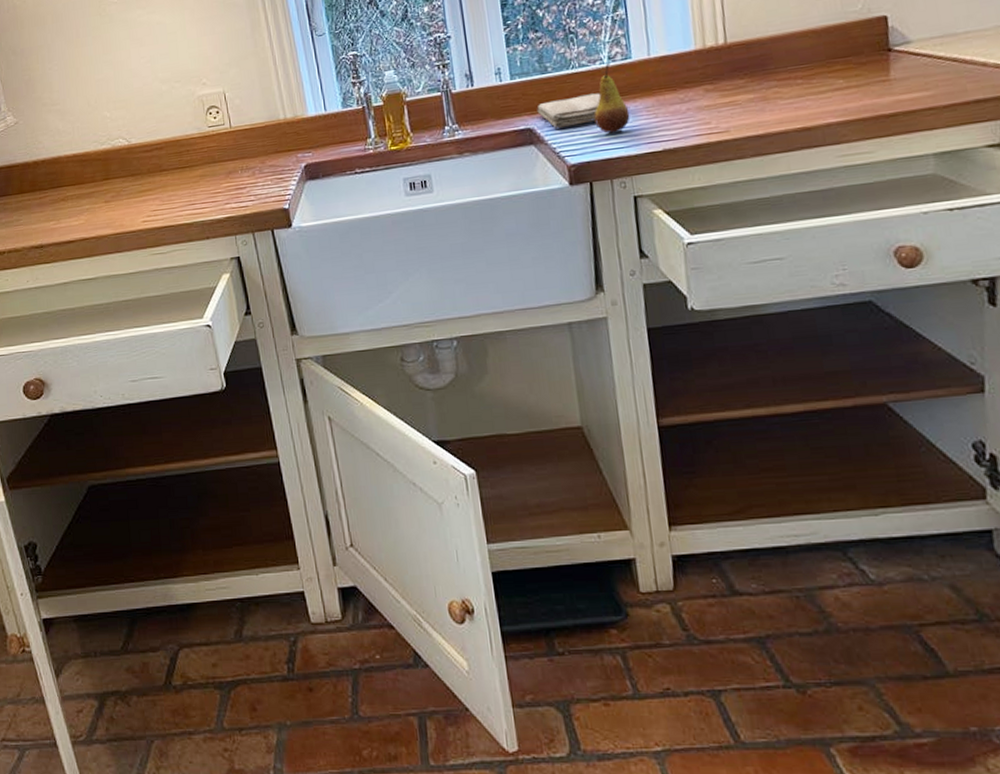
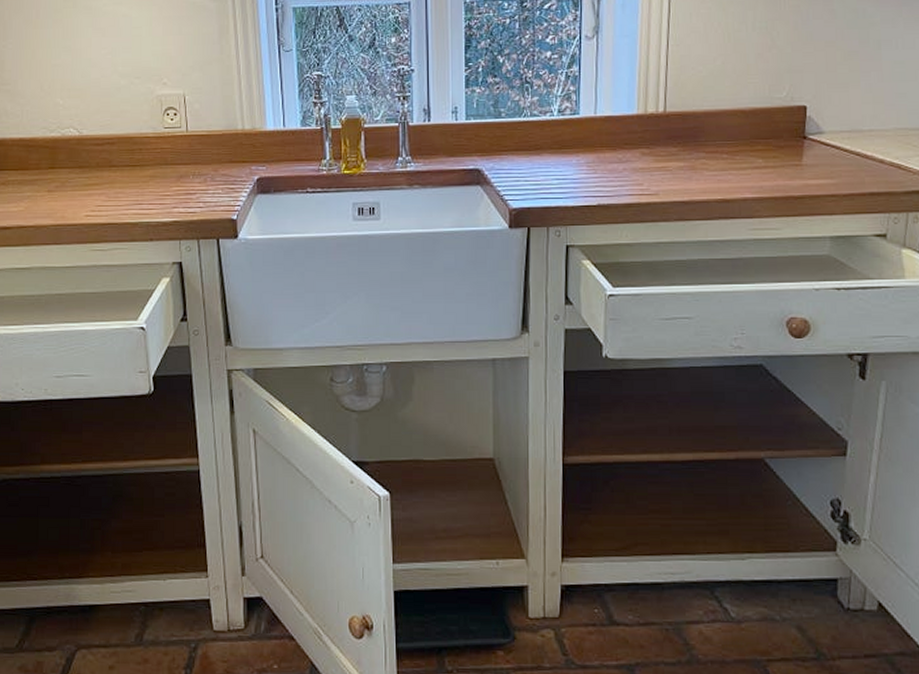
washcloth: present [537,93,601,128] -> none [487,143,547,172]
fruit: present [594,62,630,134] -> none [539,115,572,183]

